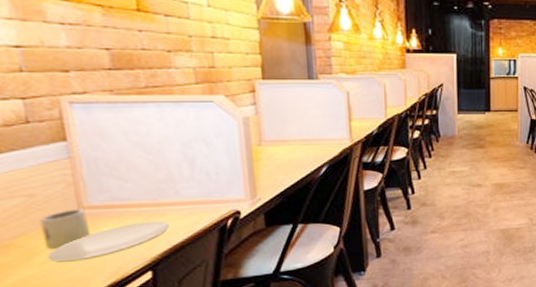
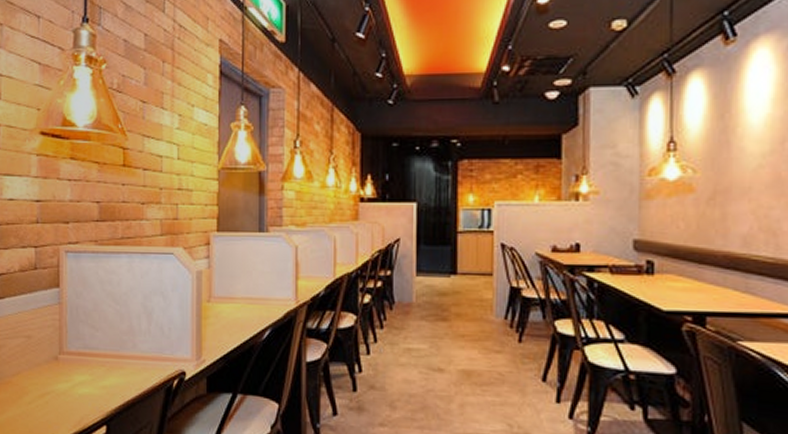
cup: present [39,209,91,249] -> none [32,353,66,391]
plate: present [47,221,169,263] -> none [32,373,125,406]

